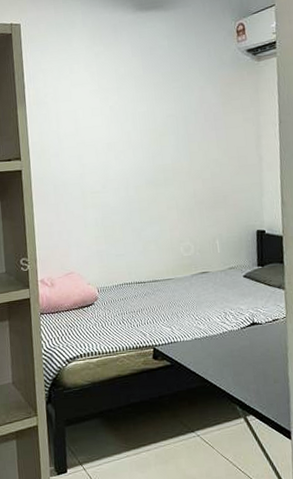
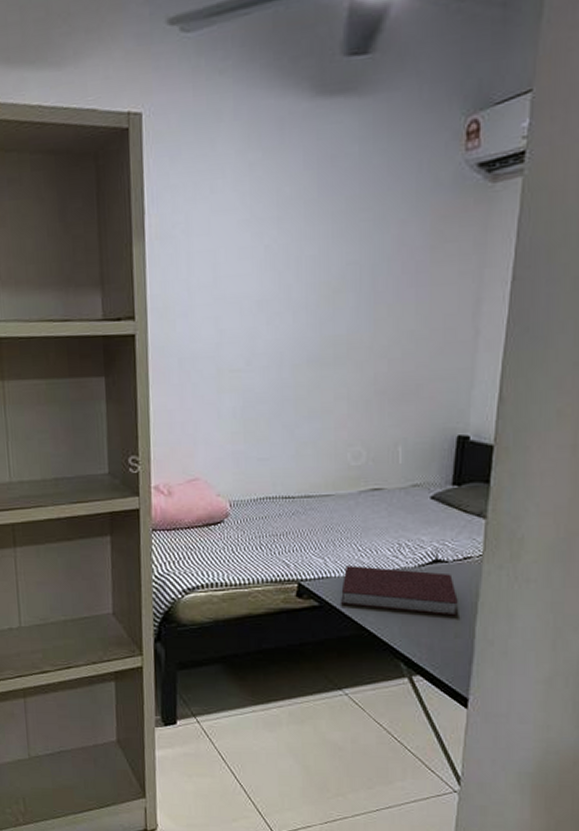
notebook: none [186,331,274,366] -> present [341,566,458,616]

